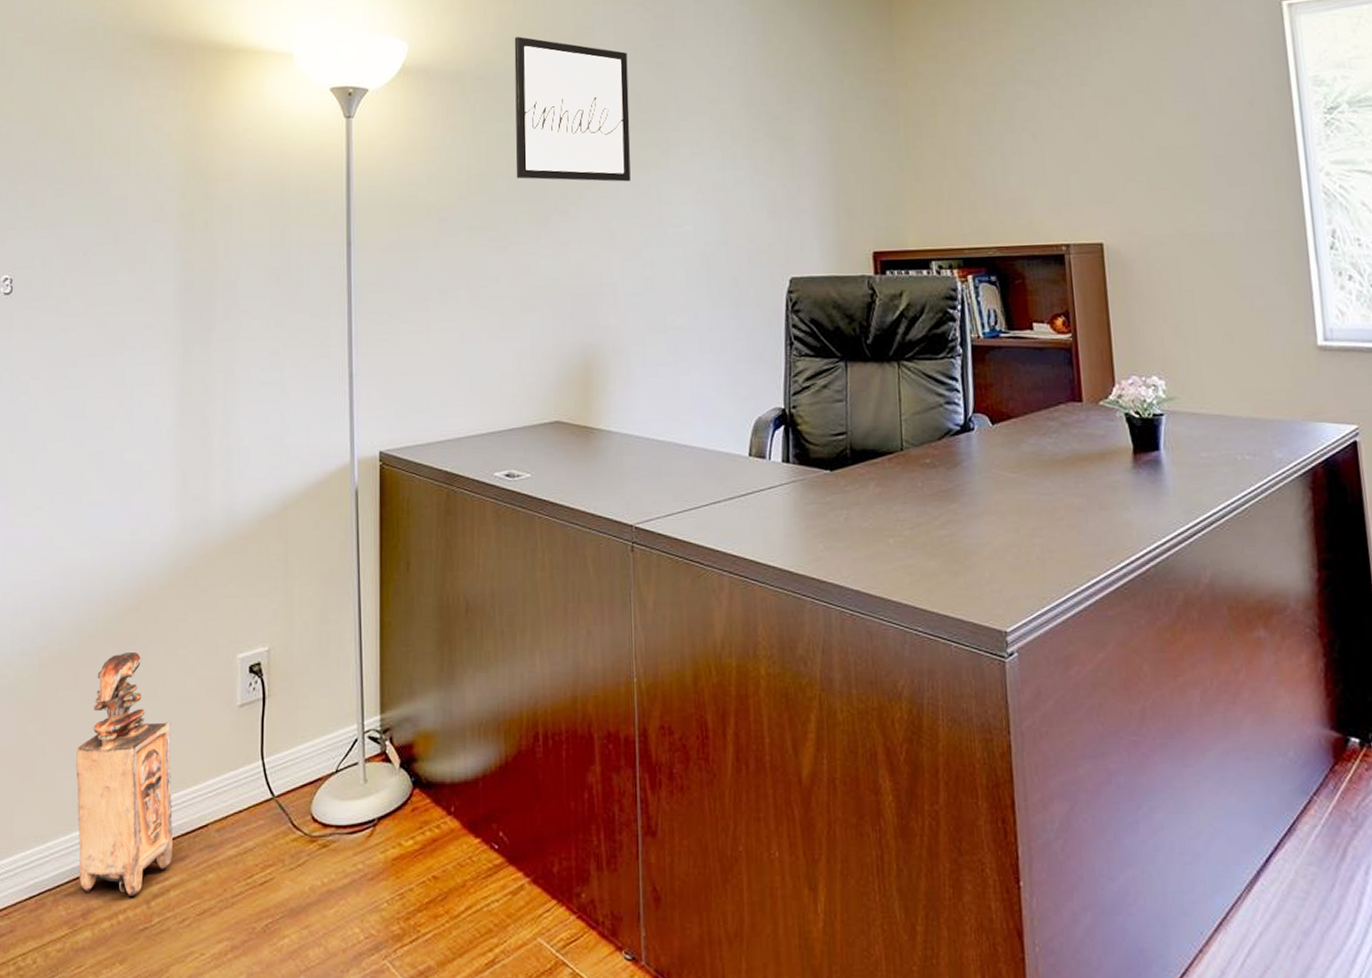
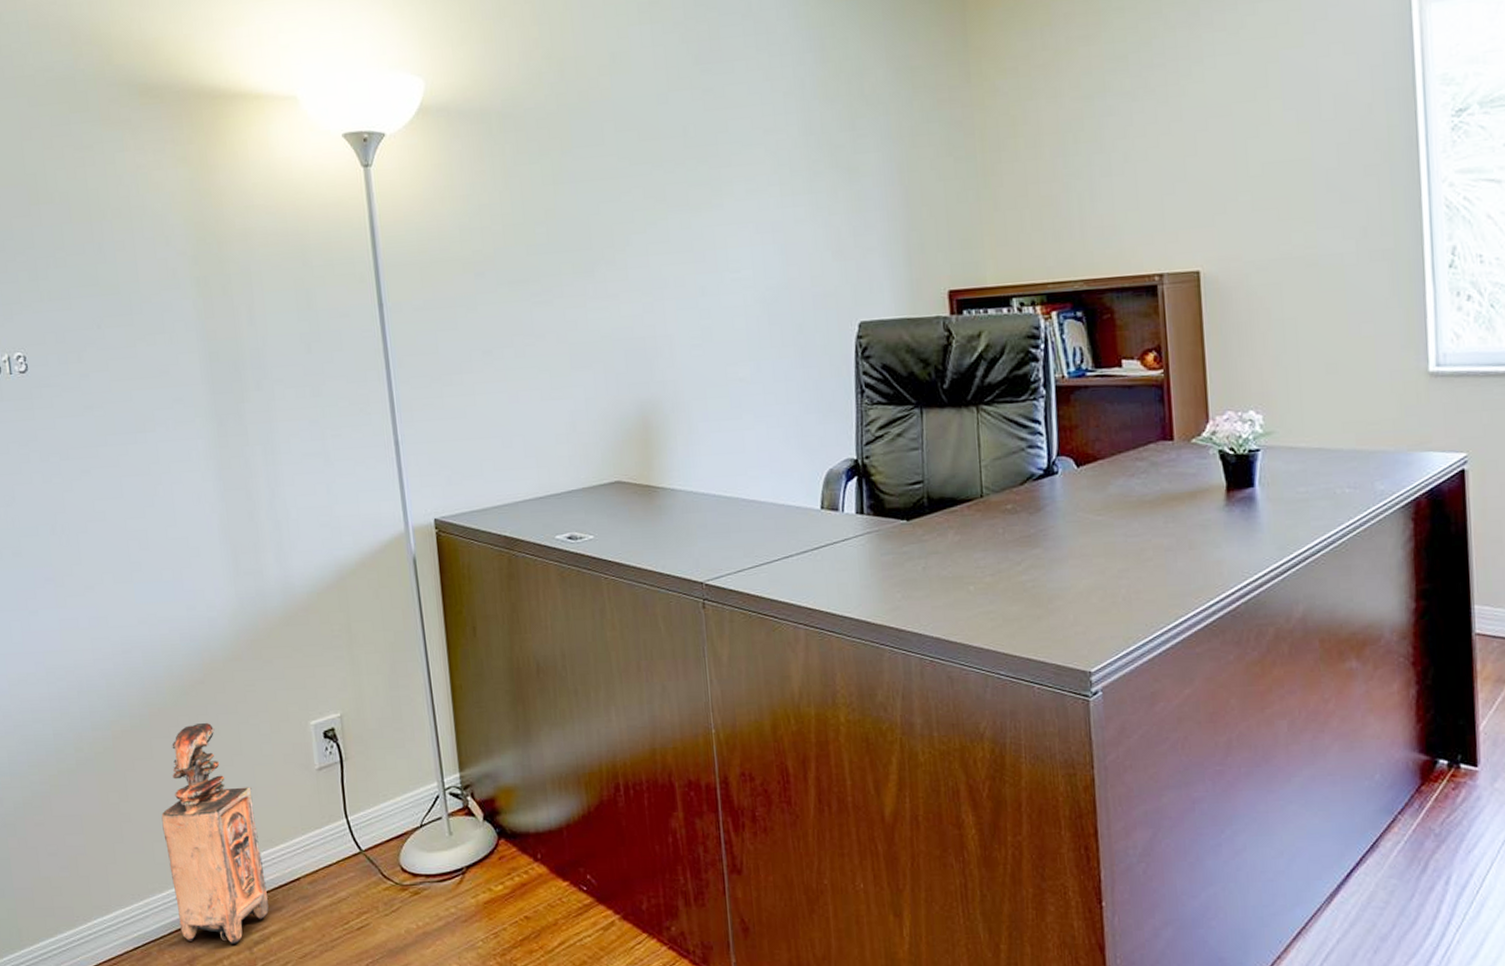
wall art: present [514,37,631,182] -> none [542,66,681,227]

